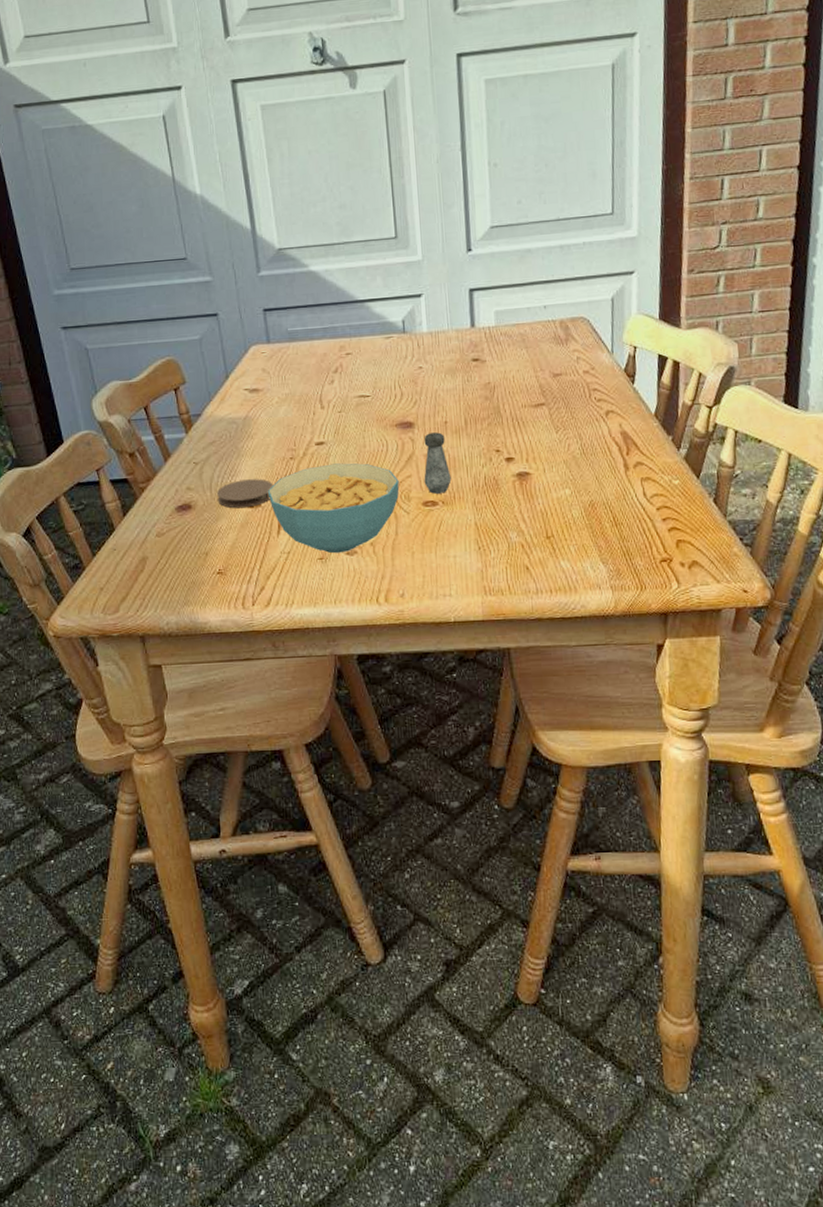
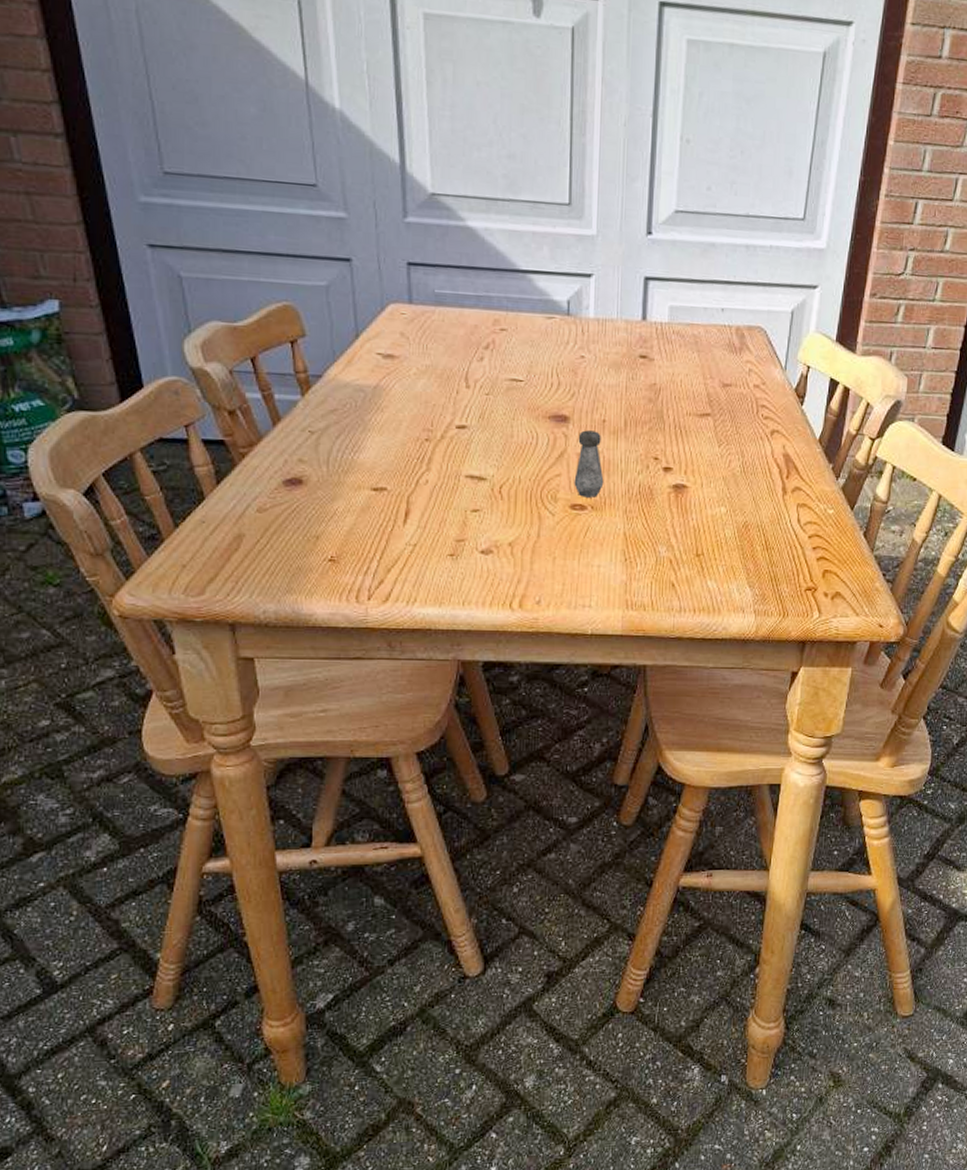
coaster: present [216,479,273,509] -> none [334,457,403,490]
cereal bowl: present [267,463,400,554] -> none [395,451,547,551]

